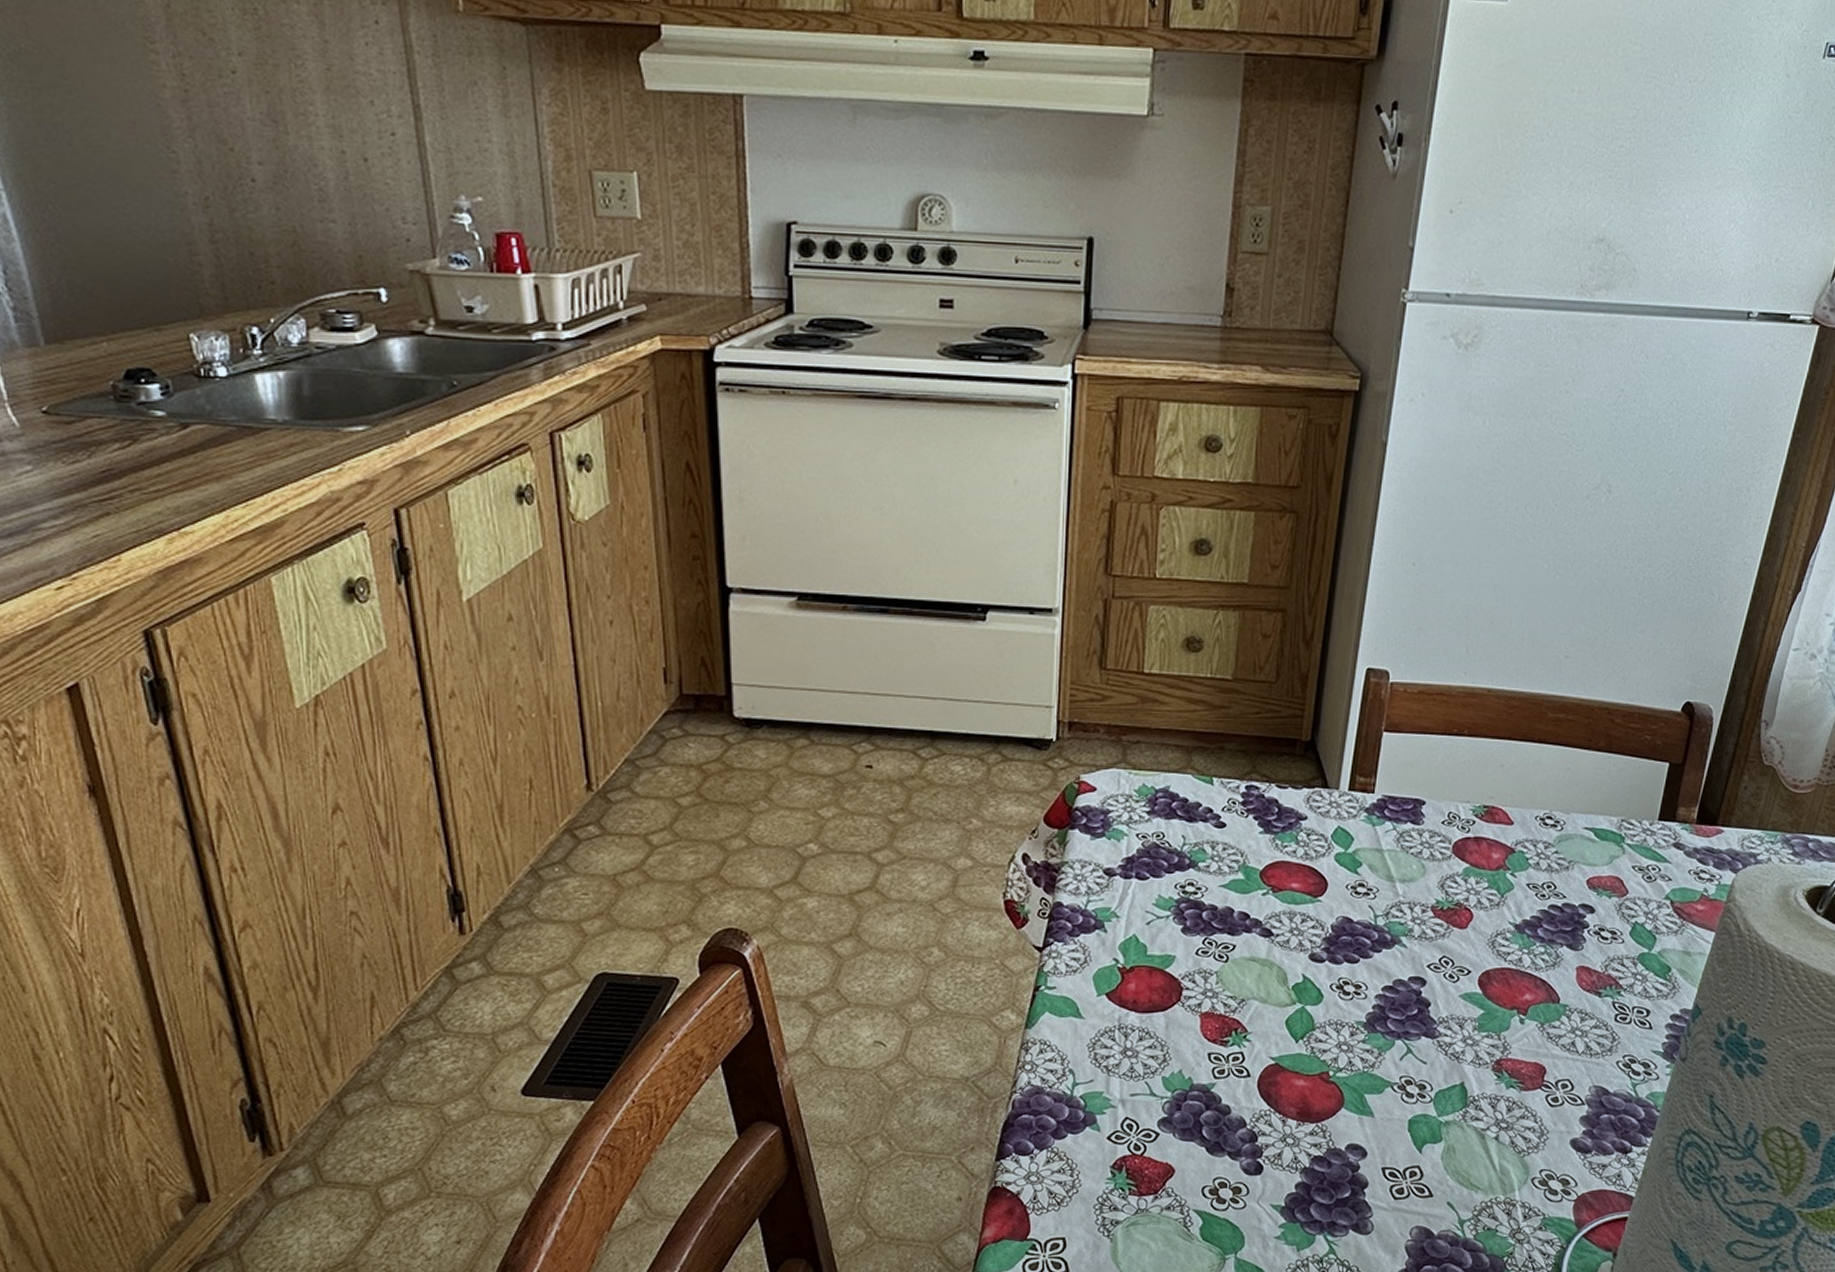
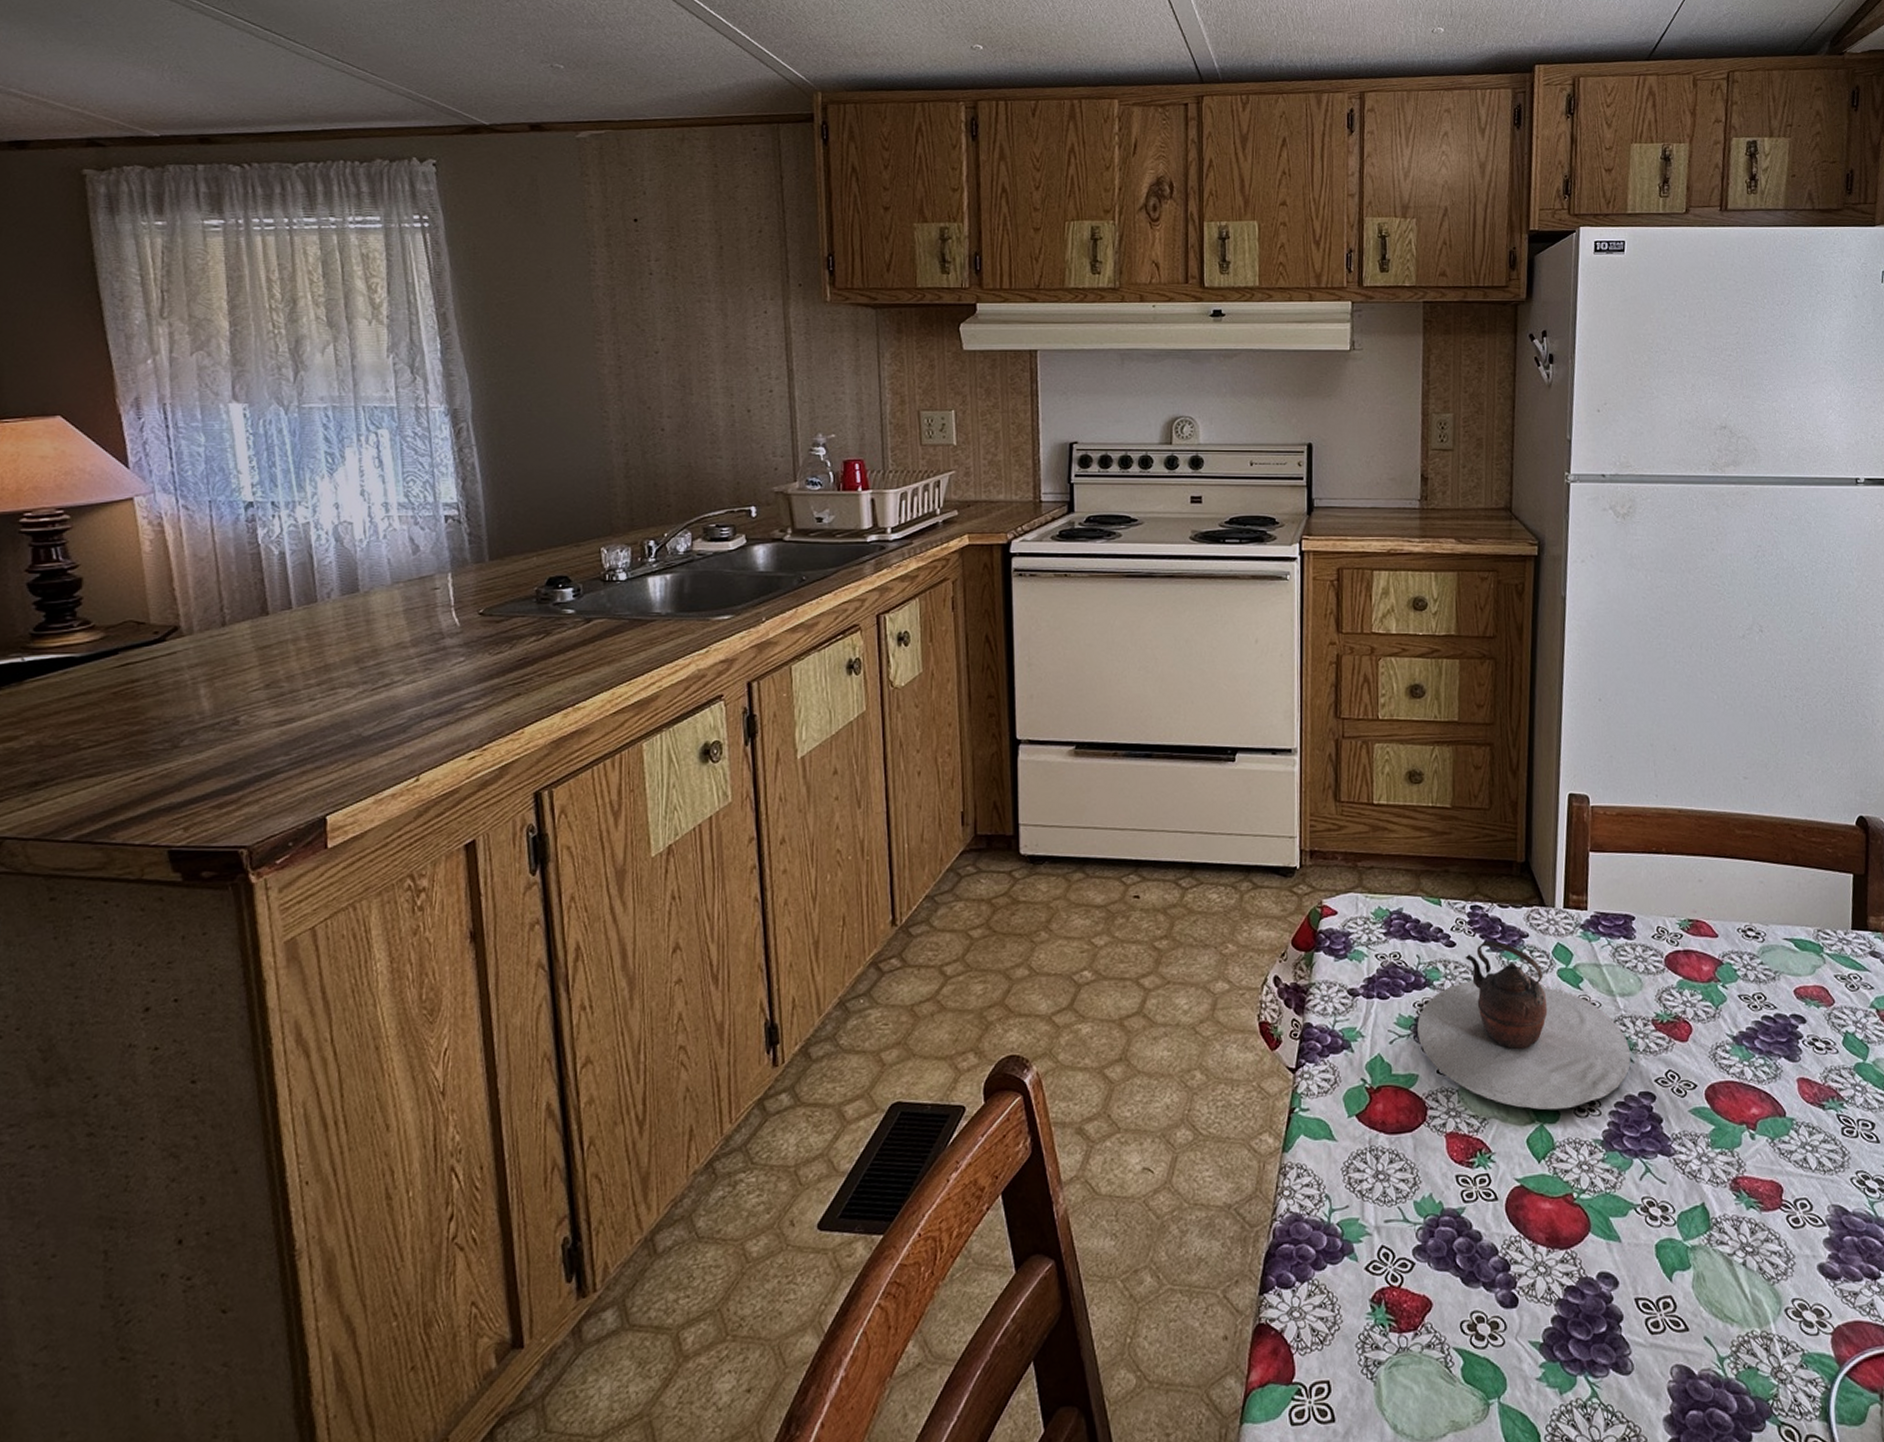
teapot: none [1177,823,1405,993] -> present [1417,941,1631,1110]

